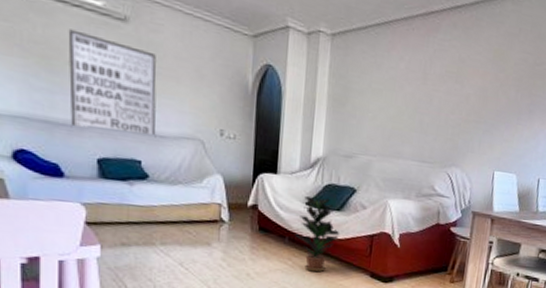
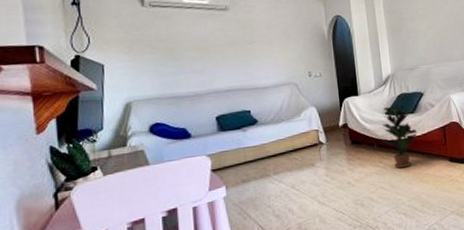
wall art: present [68,29,157,138] -> none [184,25,260,98]

